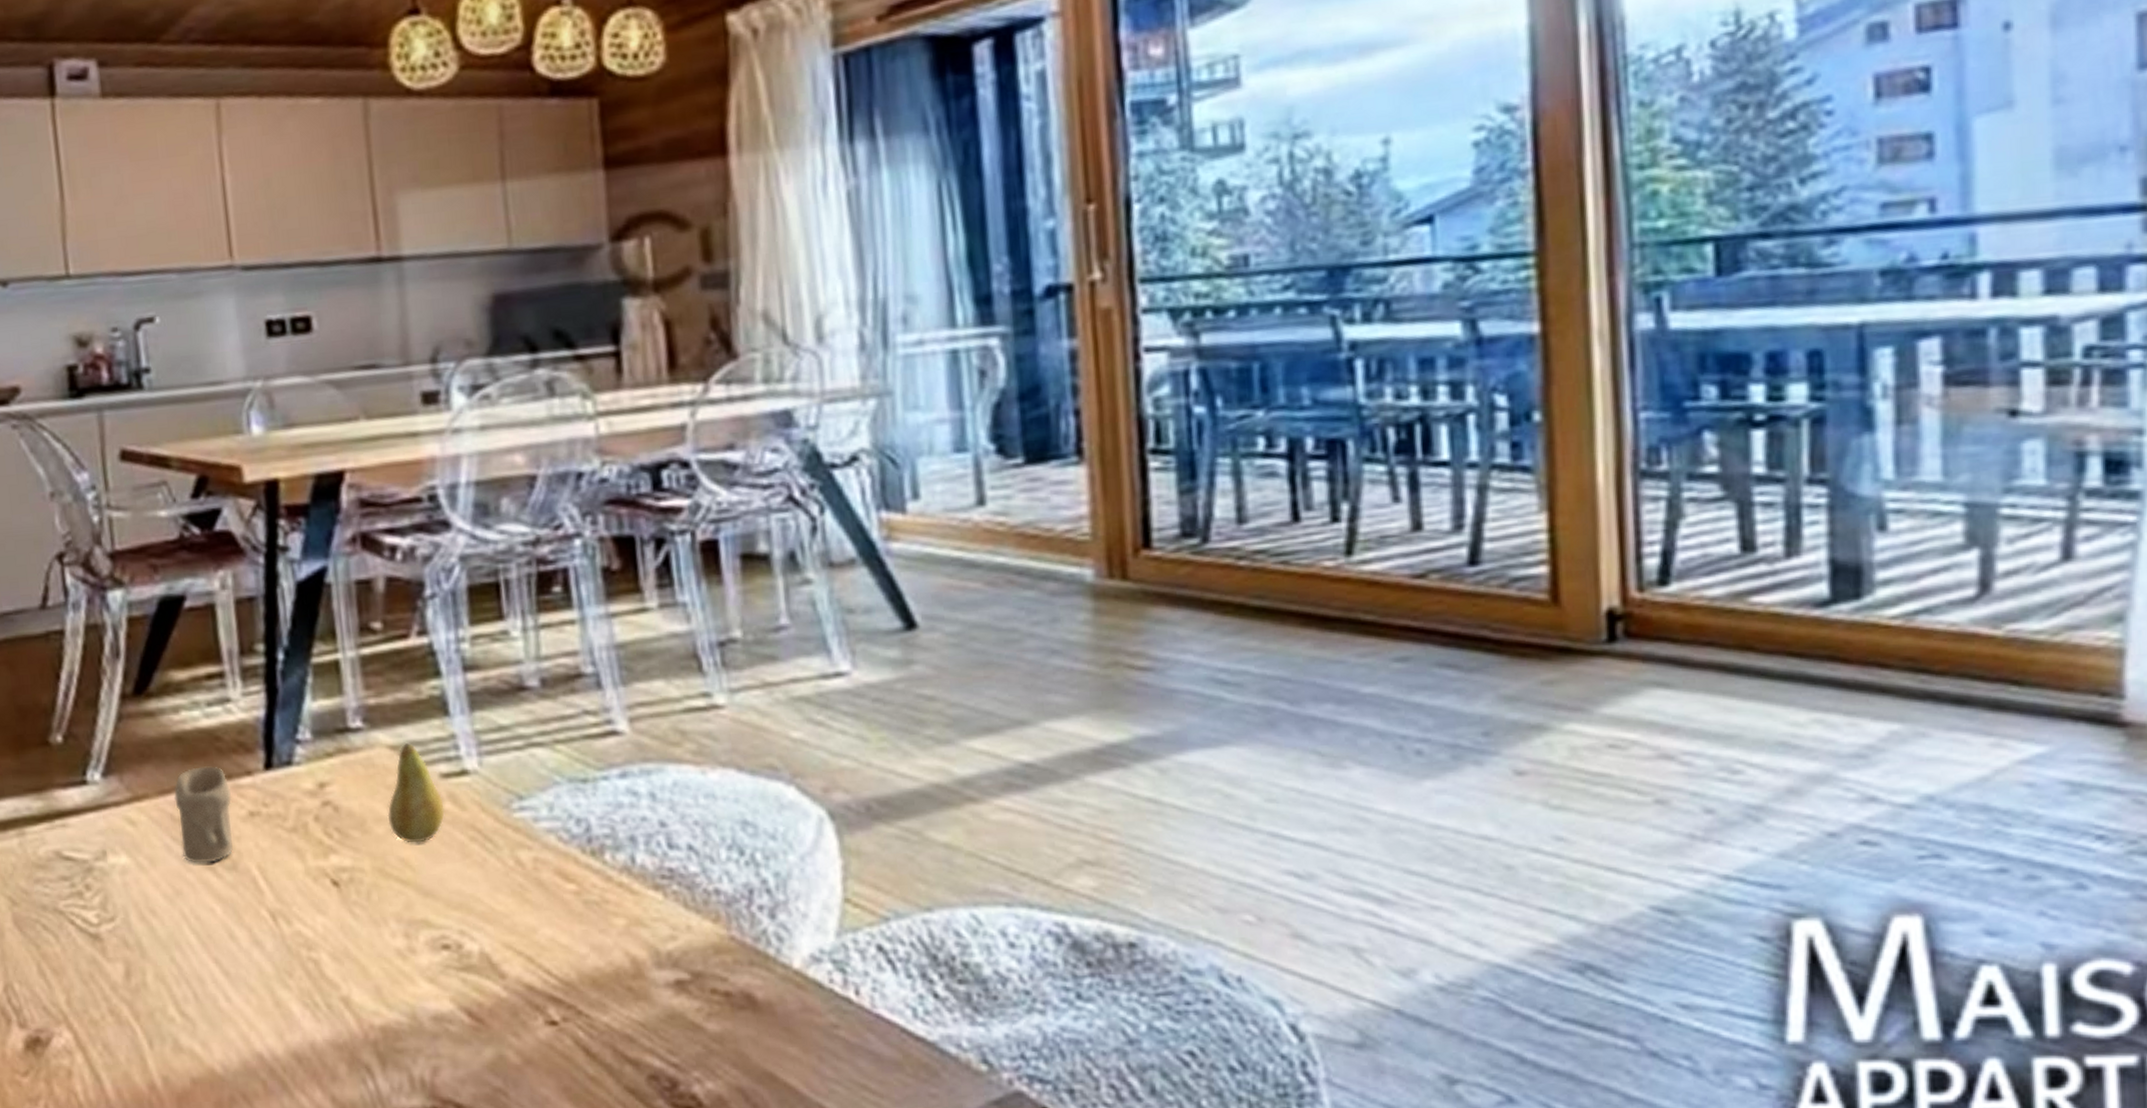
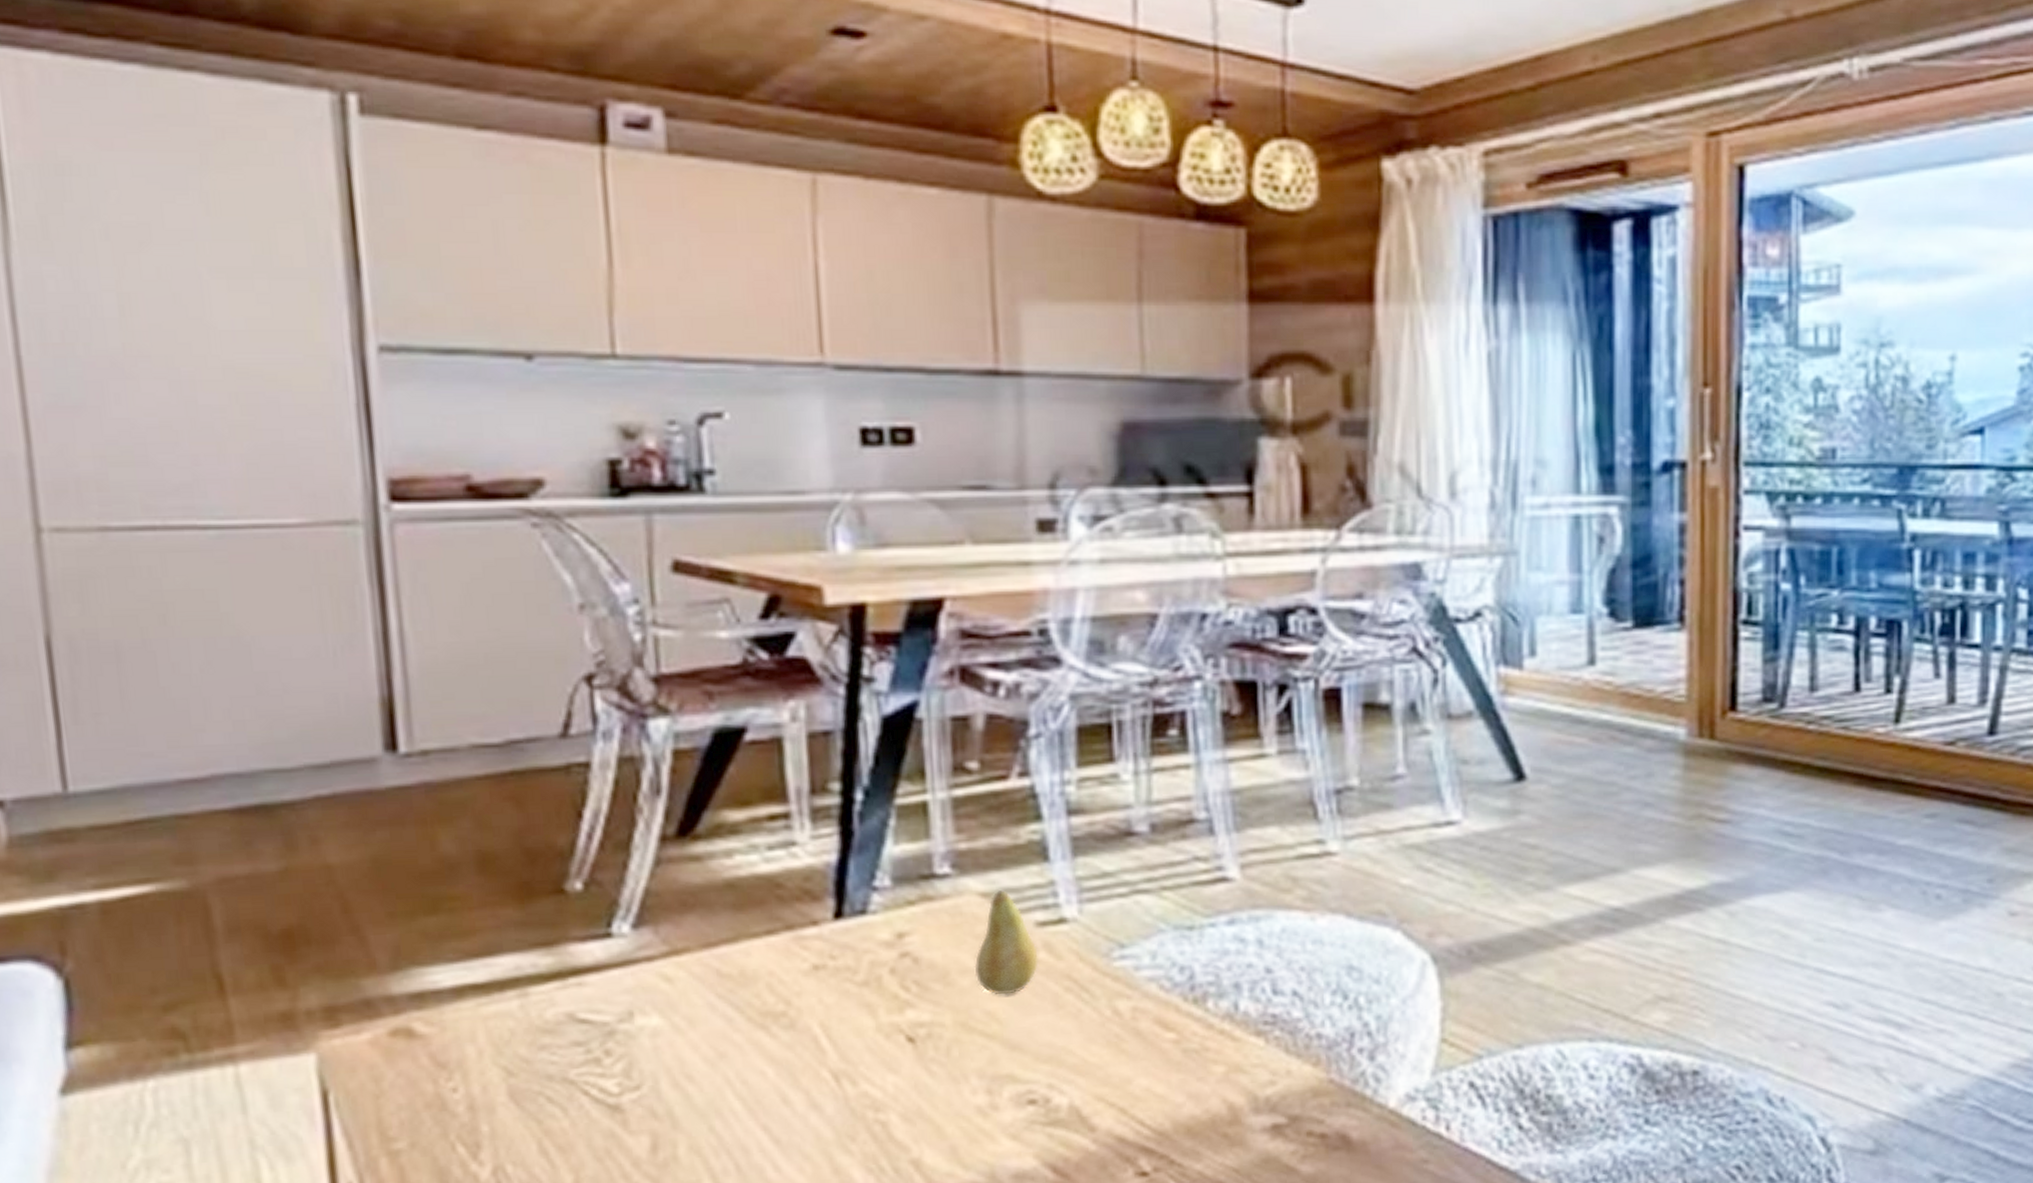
candle: present [173,766,234,864] -> none [721,915,793,1023]

